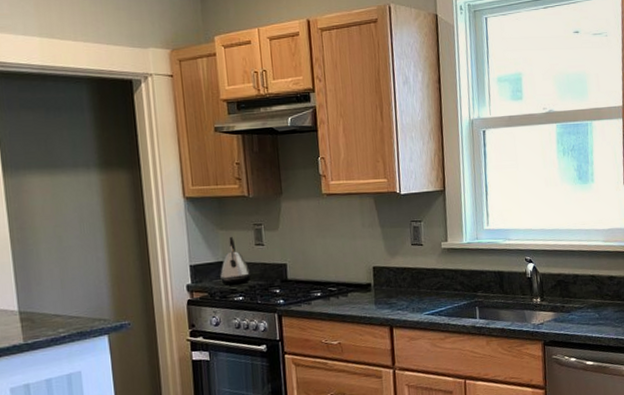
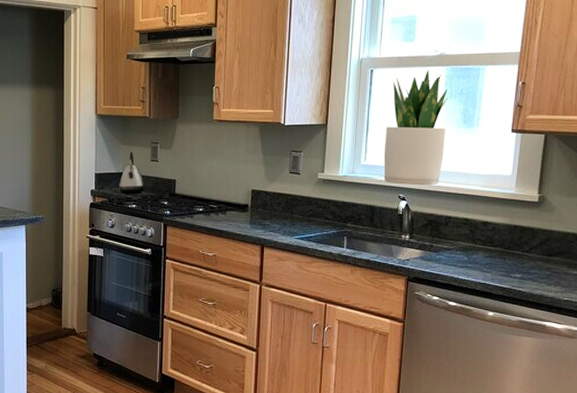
planter: none [504,128,564,247] -> present [383,70,449,186]

